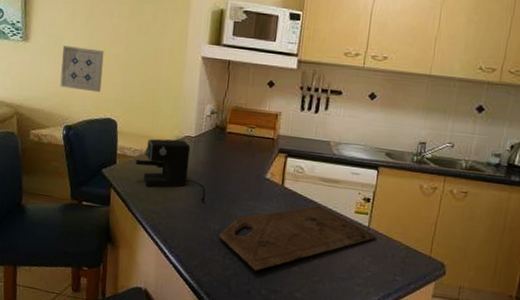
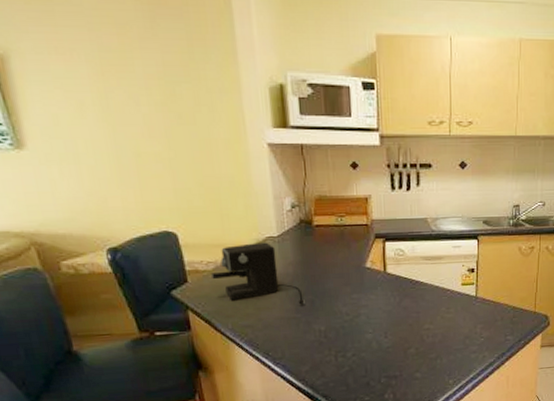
wall art: present [60,46,104,93] -> none [77,148,146,203]
cutting board: present [219,206,378,271] -> none [326,285,486,363]

